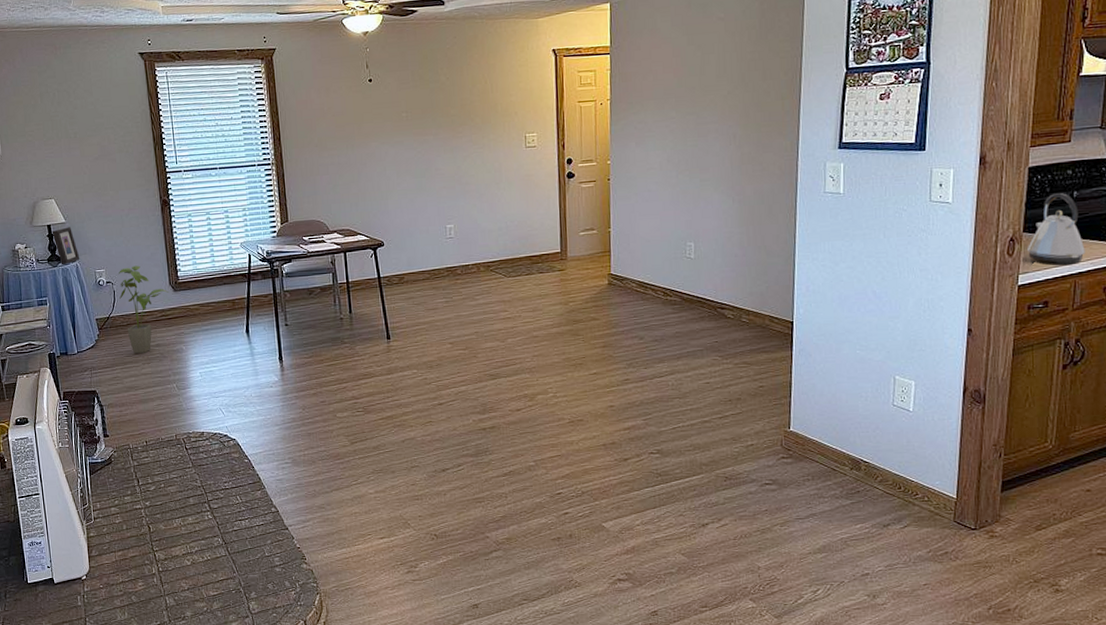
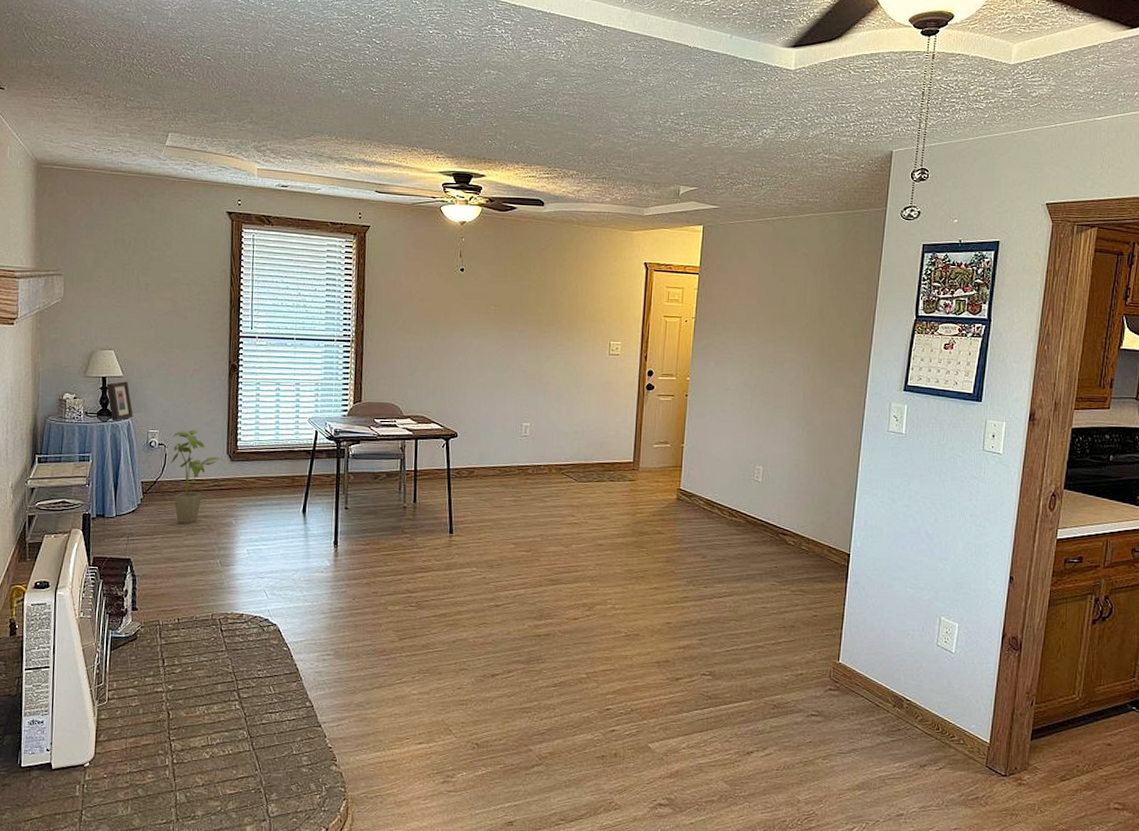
kettle: present [1028,193,1085,266] -> none [1067,455,1118,525]

